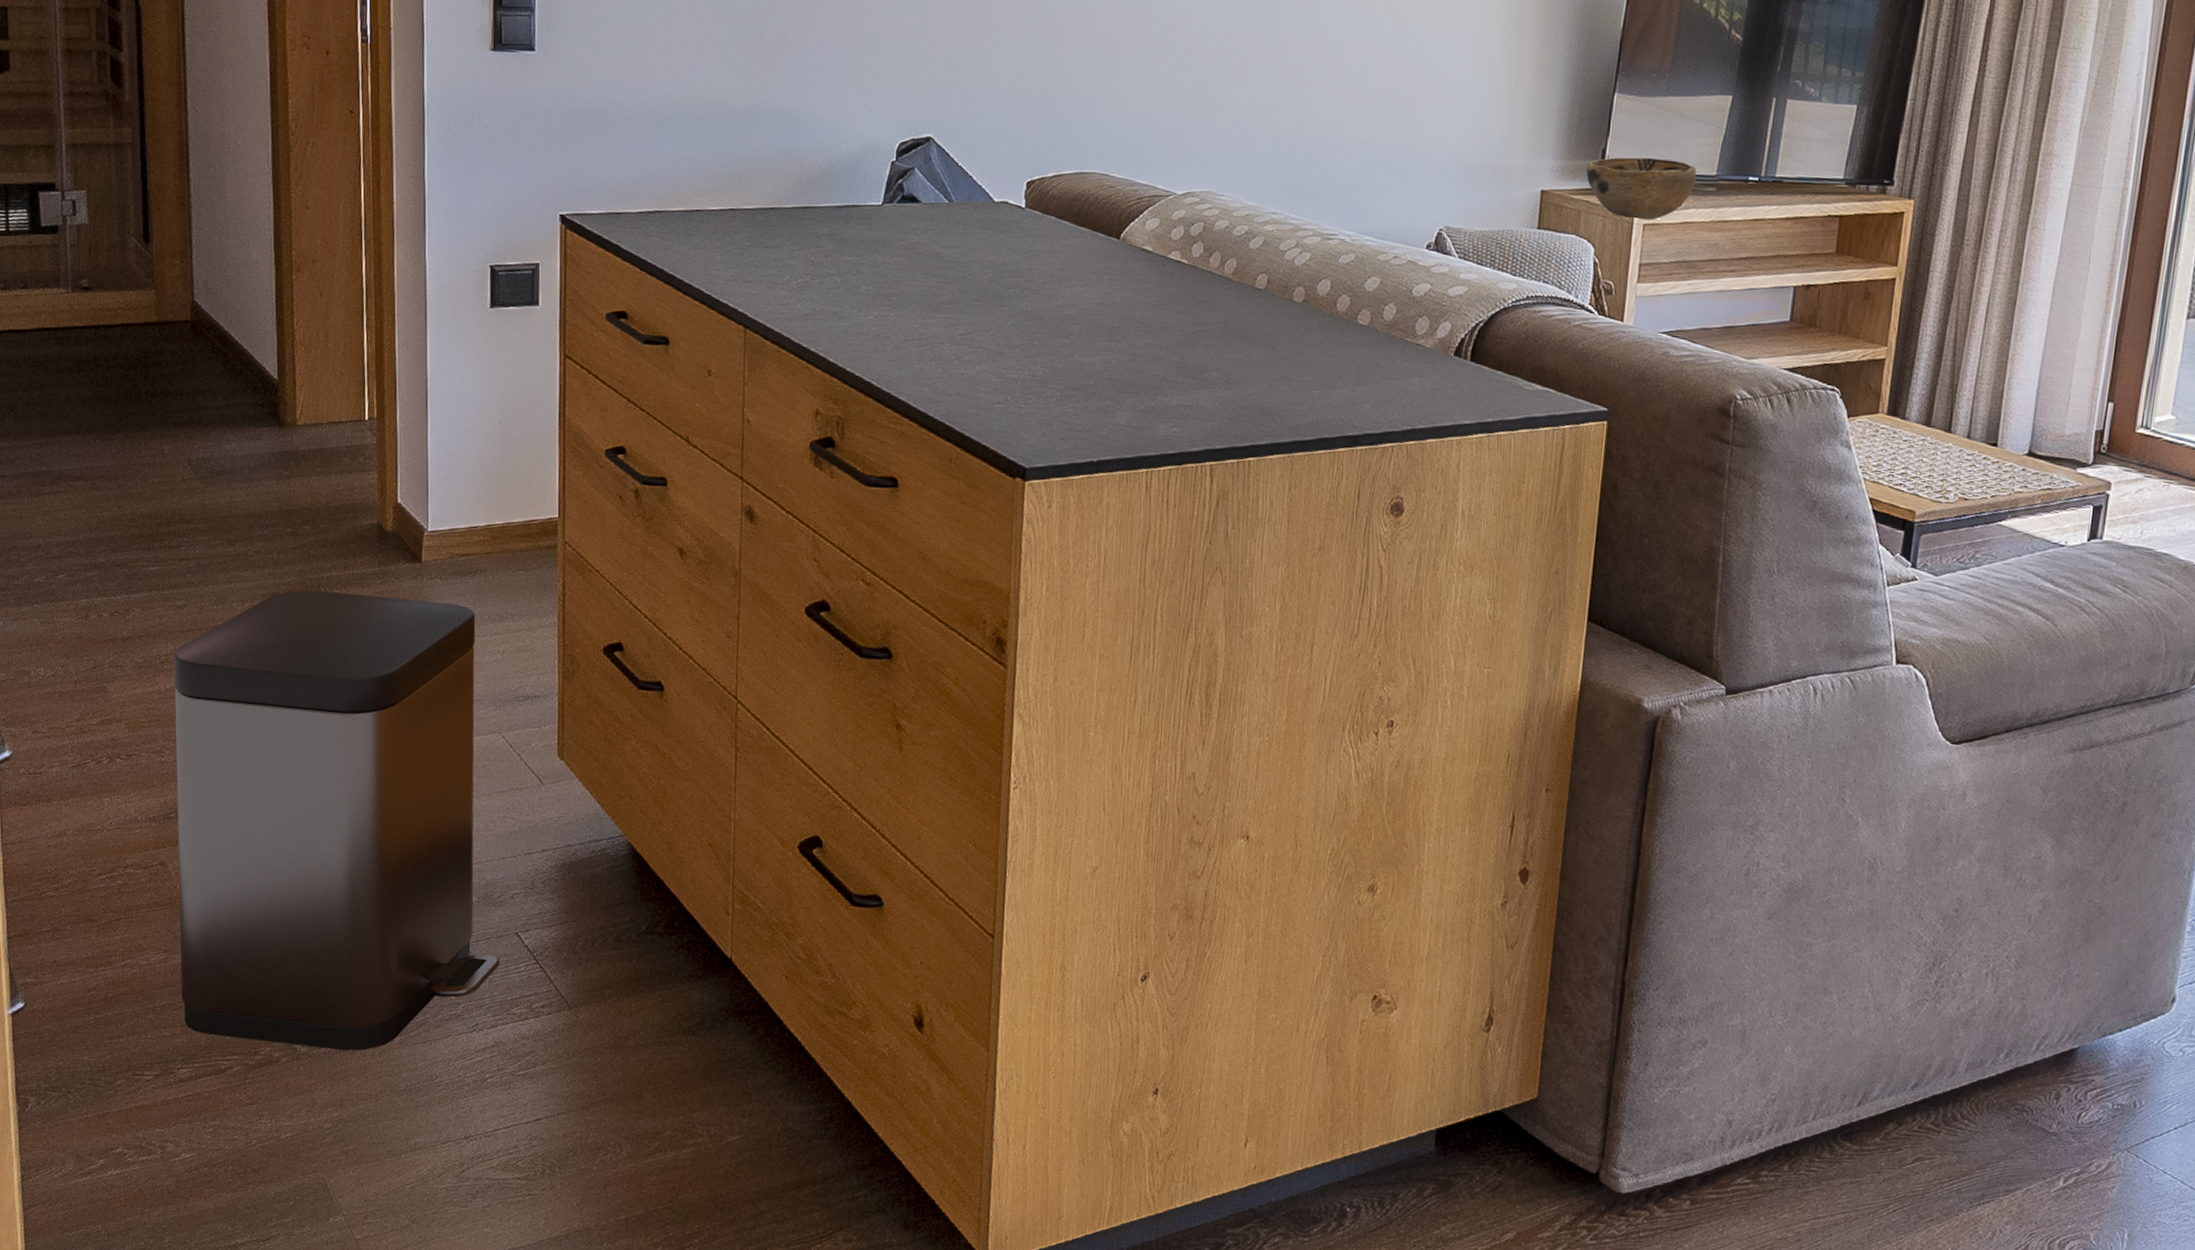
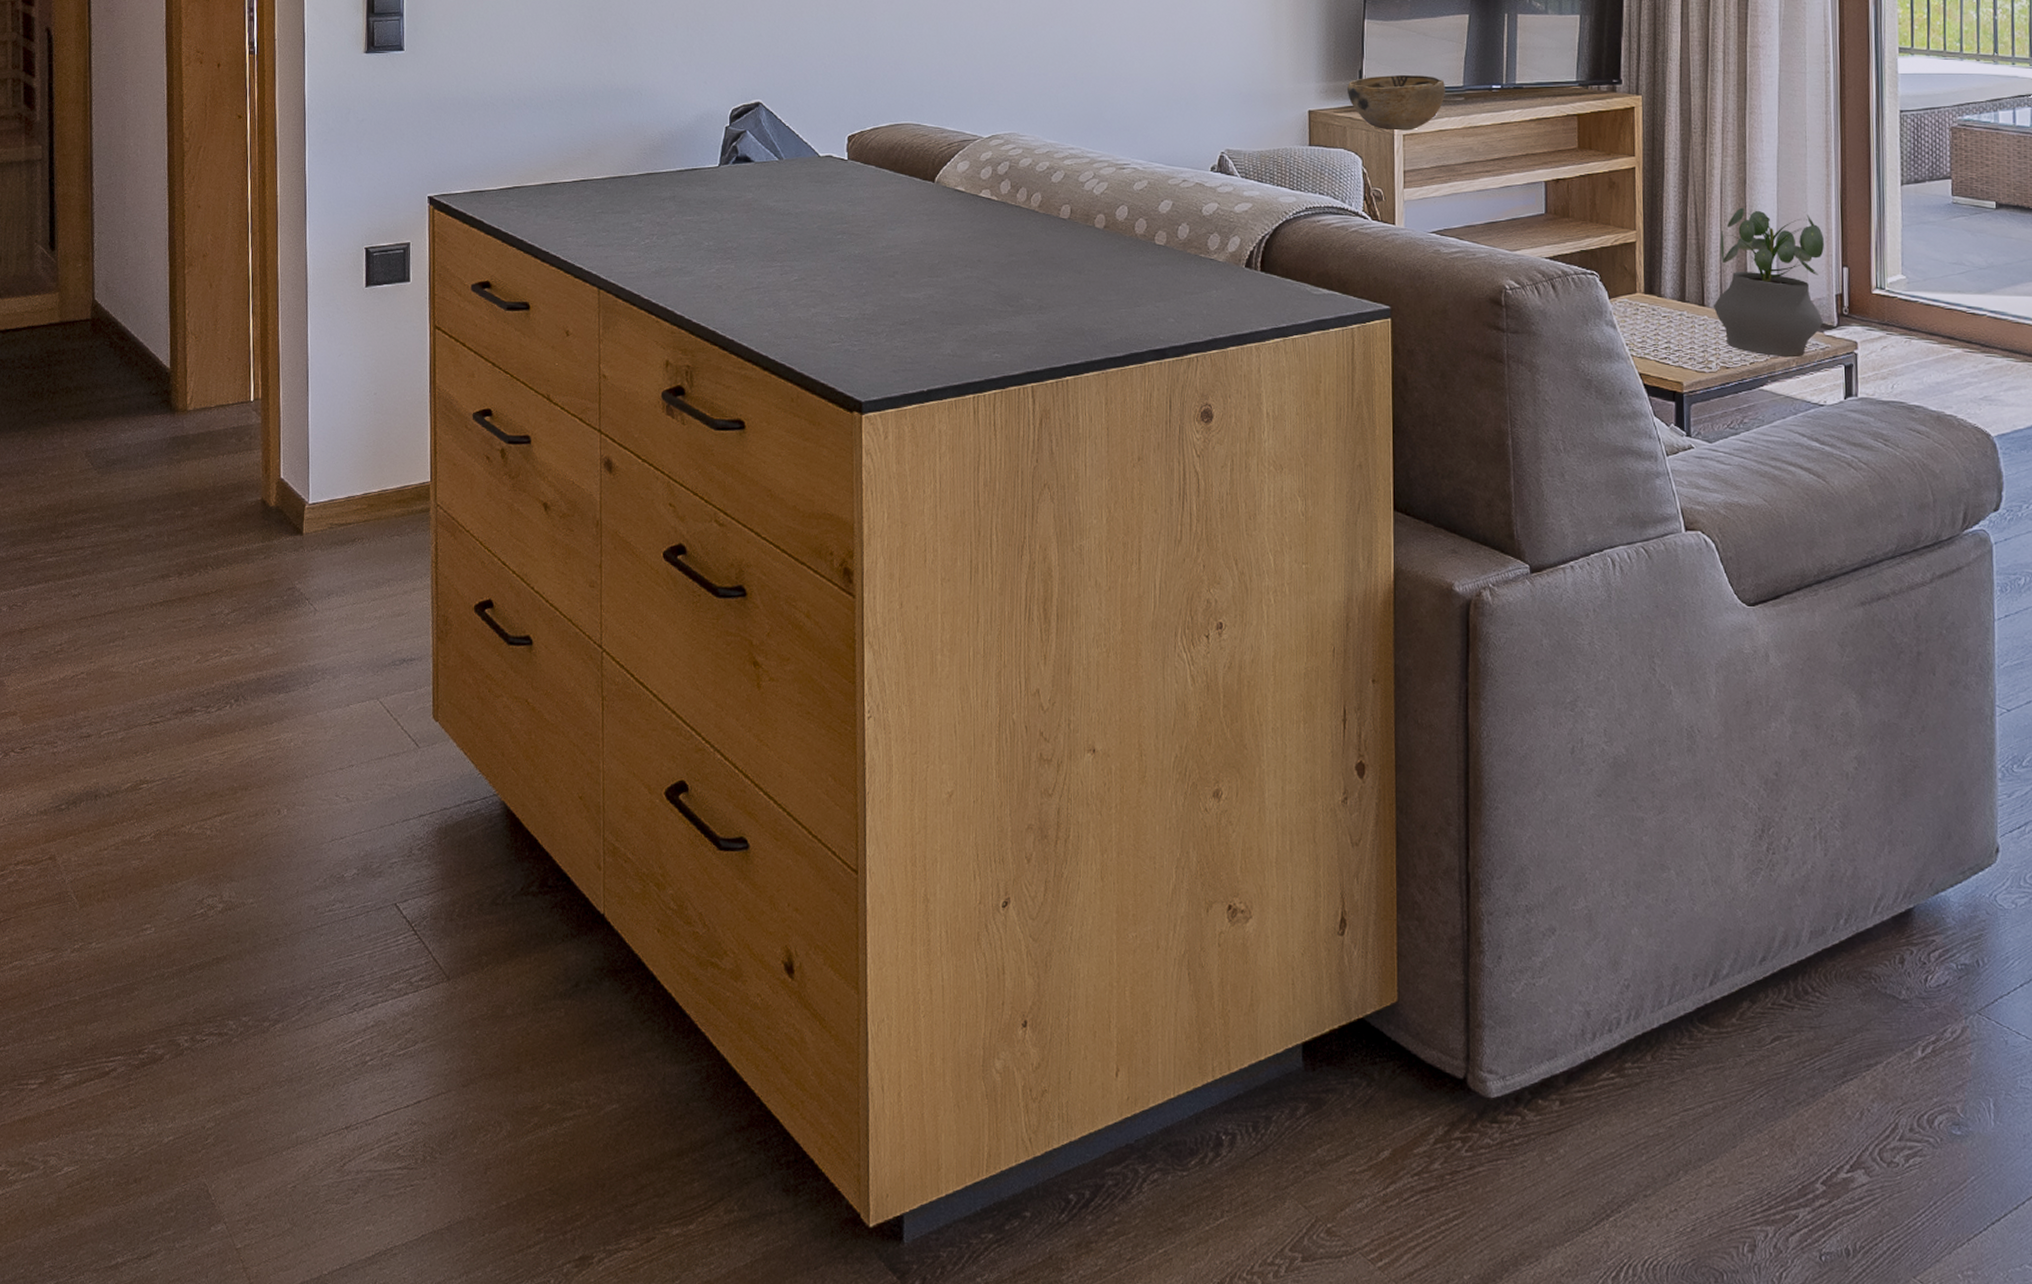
pedal bin: present [173,590,500,1051] -> none [67,570,380,1042]
potted plant: none [1959,330,2093,494] -> present [1713,207,1824,358]

